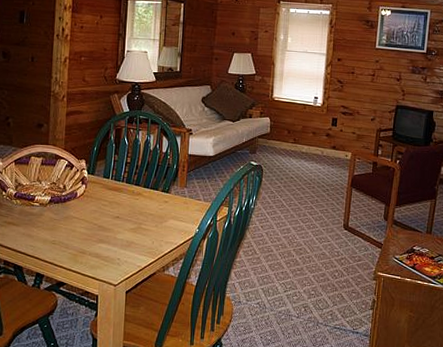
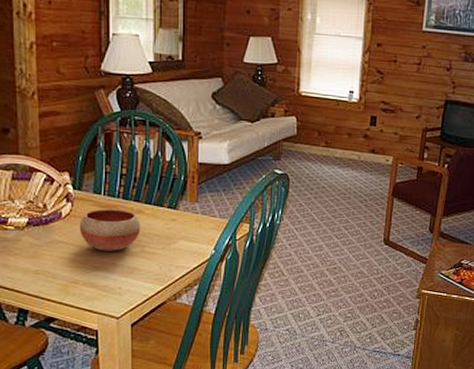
bowl: none [90,190,139,227] -> present [79,208,141,251]

